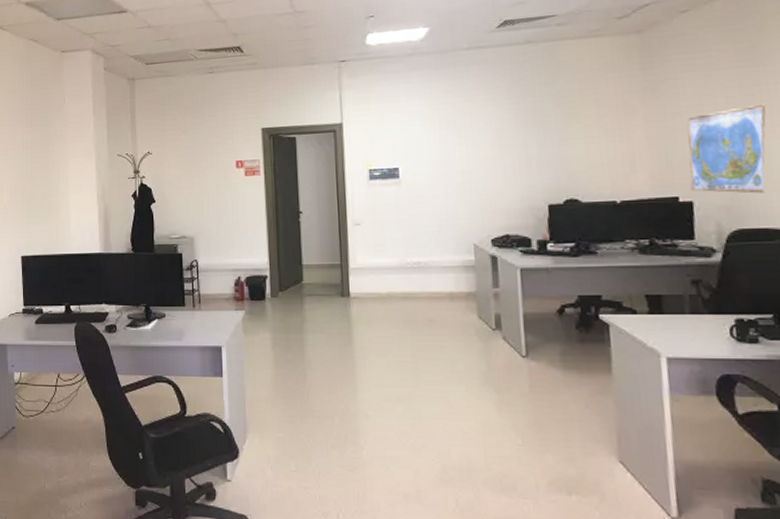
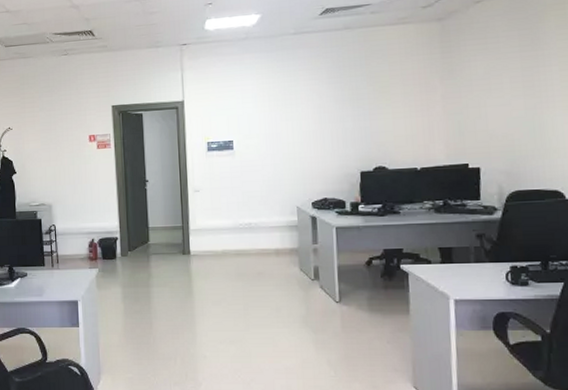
world map: present [687,103,766,194] -> none [477,83,543,160]

